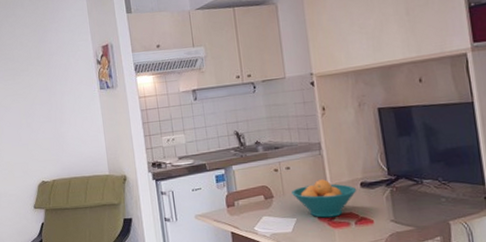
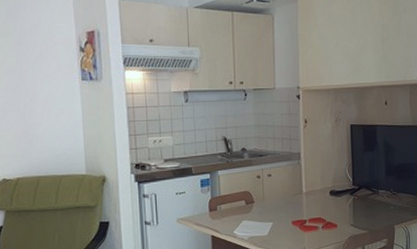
fruit bowl: present [292,179,357,218] -> none [271,187,327,222]

